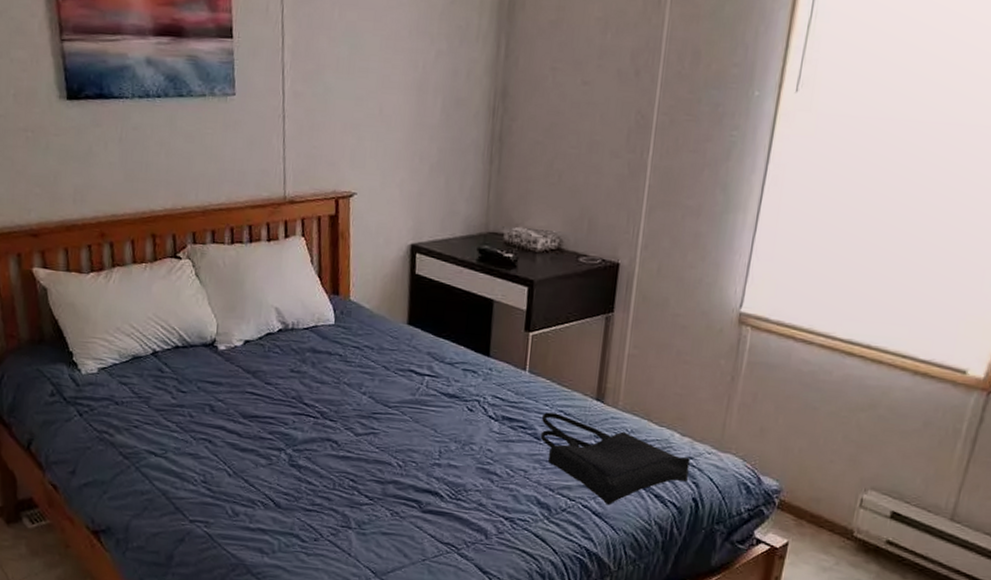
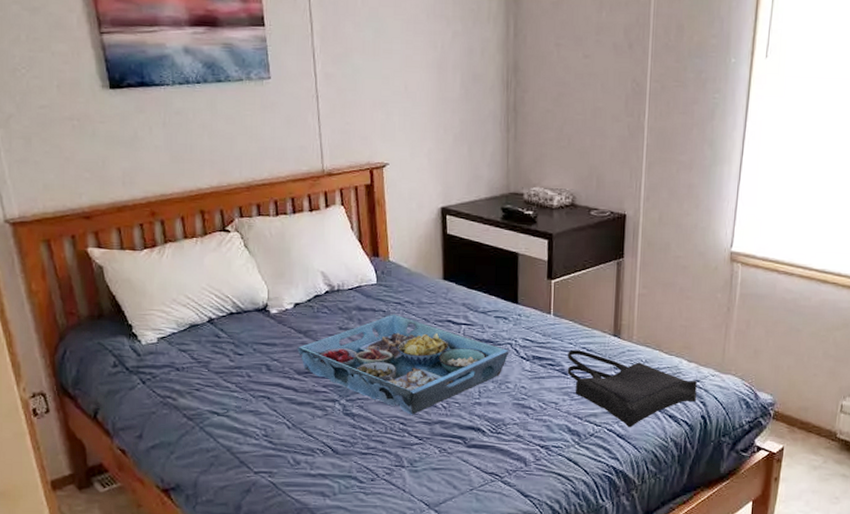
serving tray: none [244,358,476,472] -> present [297,314,509,415]

